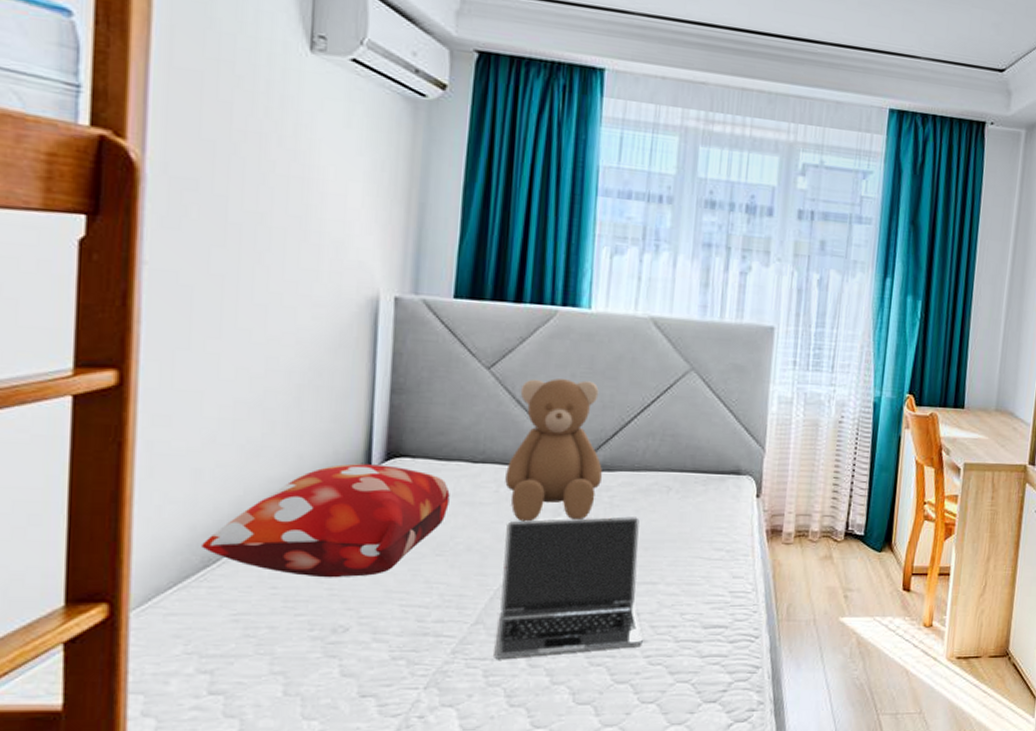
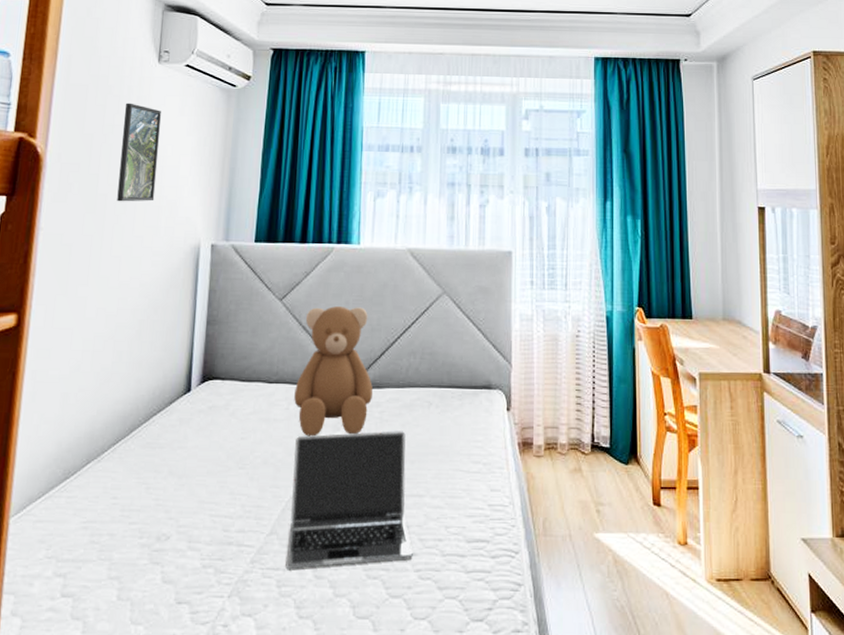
decorative pillow: present [201,463,450,578] -> none [64,386,251,490]
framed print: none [257,102,318,238] -> present [117,102,161,202]

